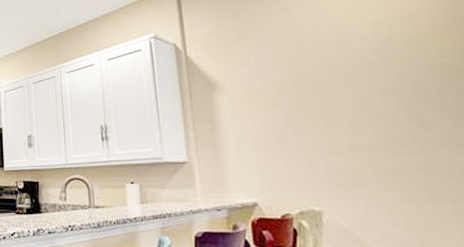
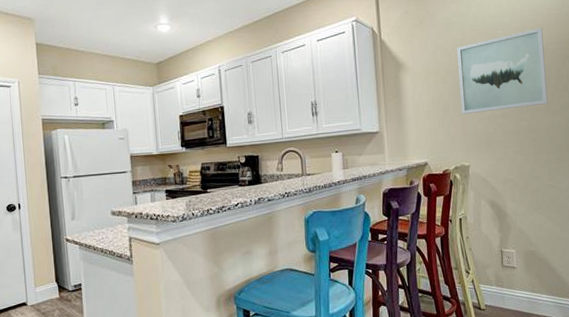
wall art: none [293,36,448,145] -> present [457,28,548,115]

